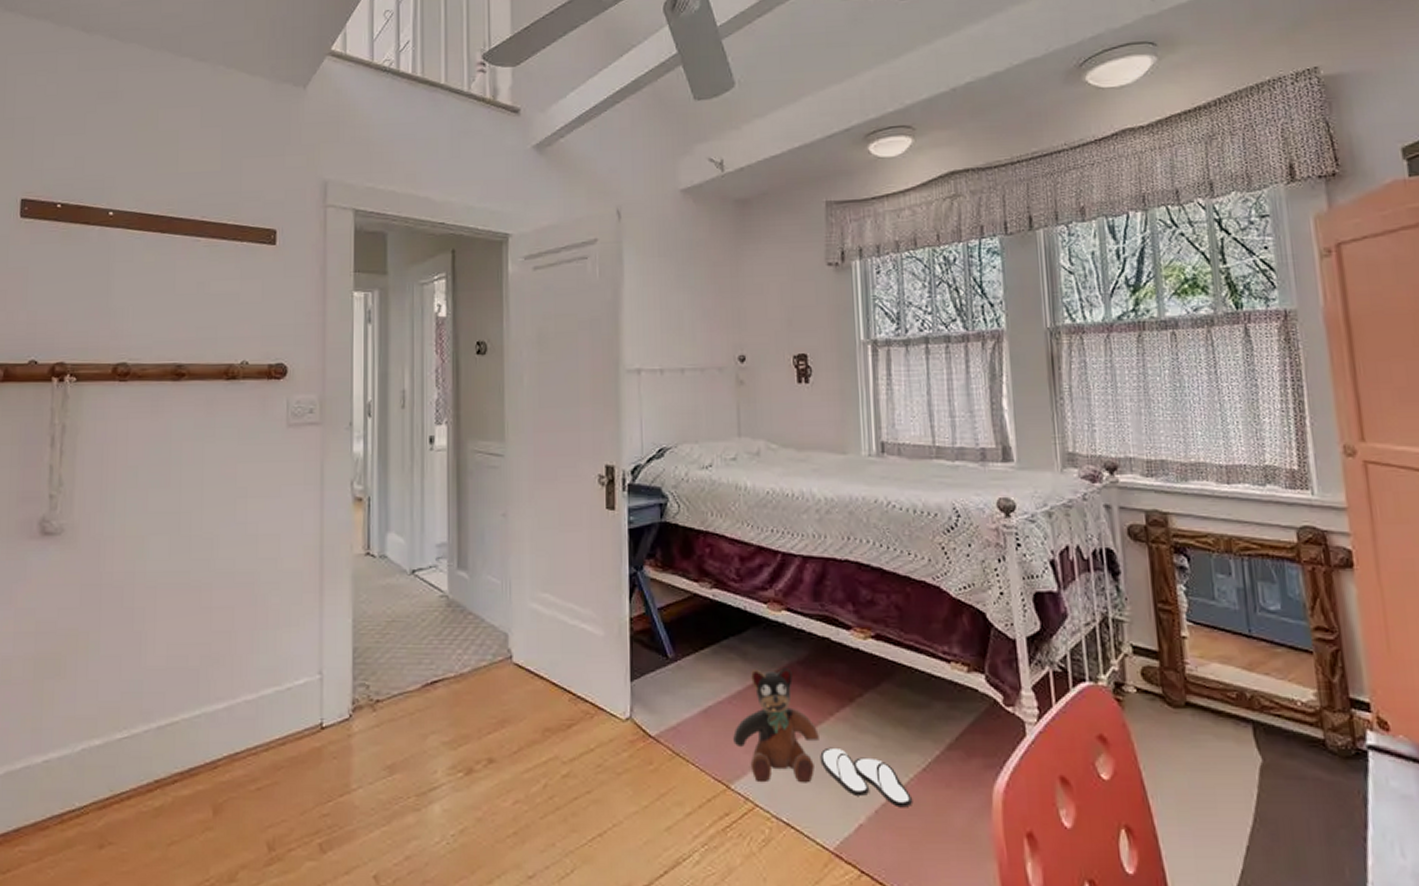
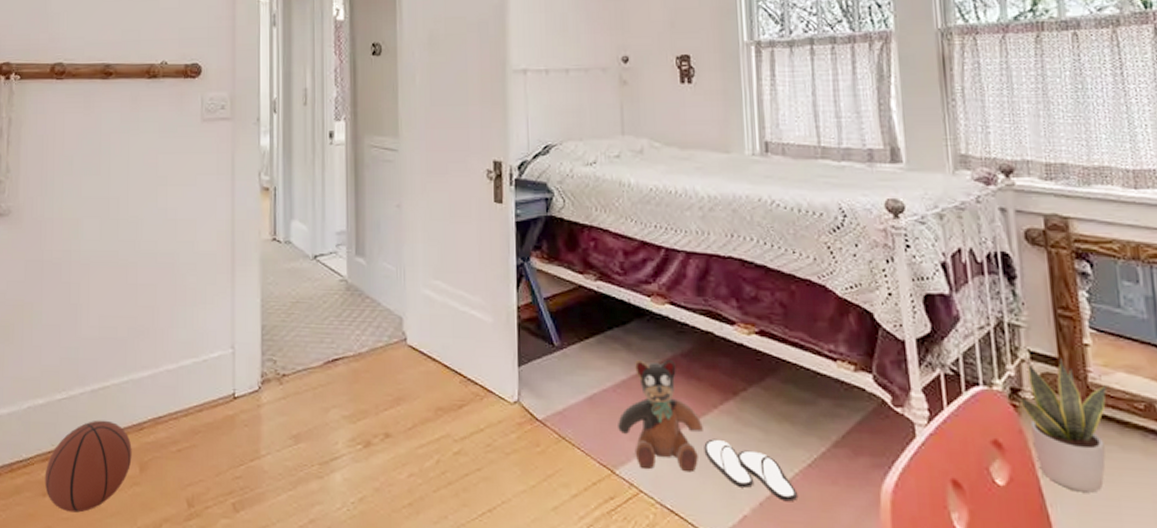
basketball: none [101,760,204,865] -> present [44,420,132,513]
potted plant: none [1123,651,1204,782] -> present [1020,358,1108,493]

